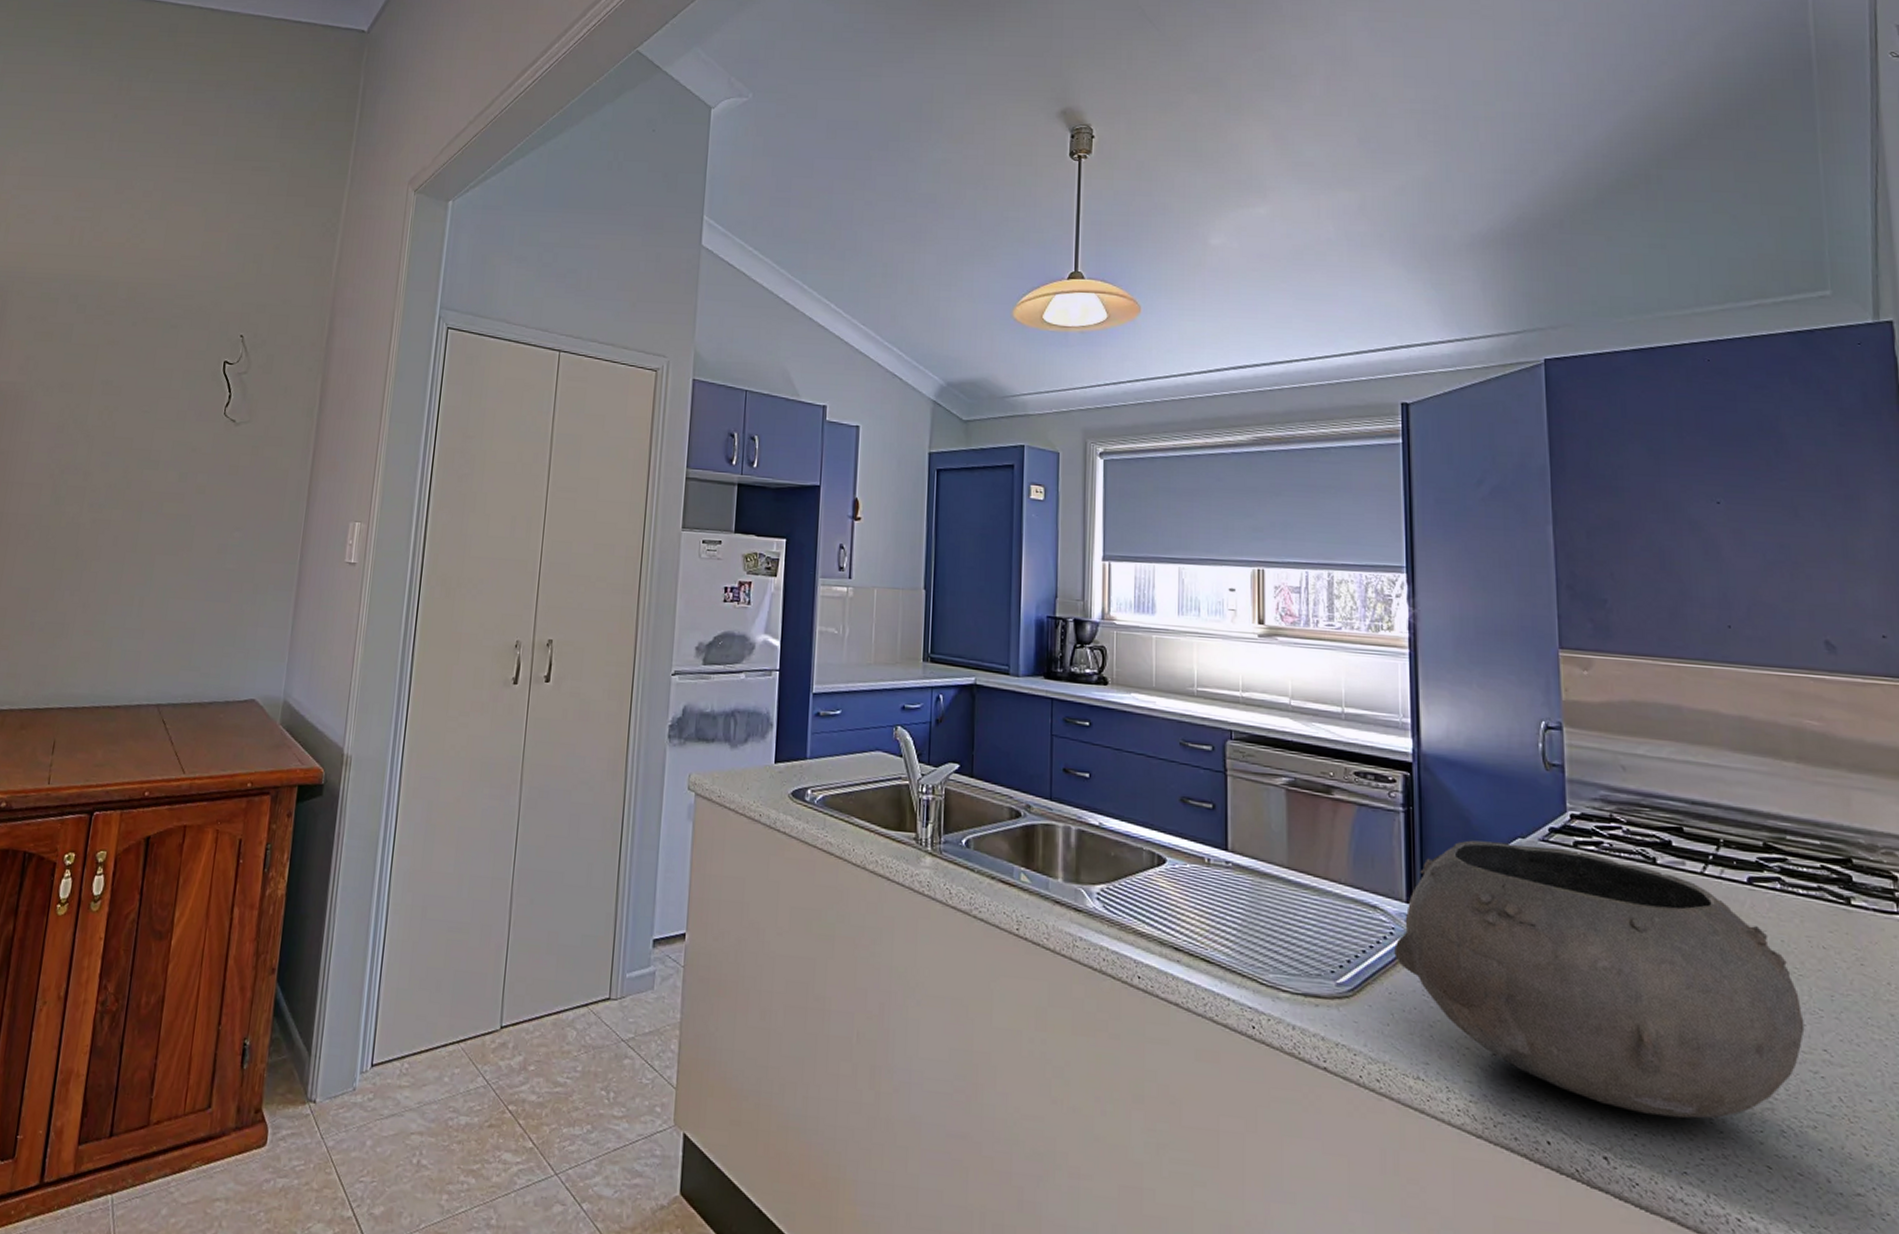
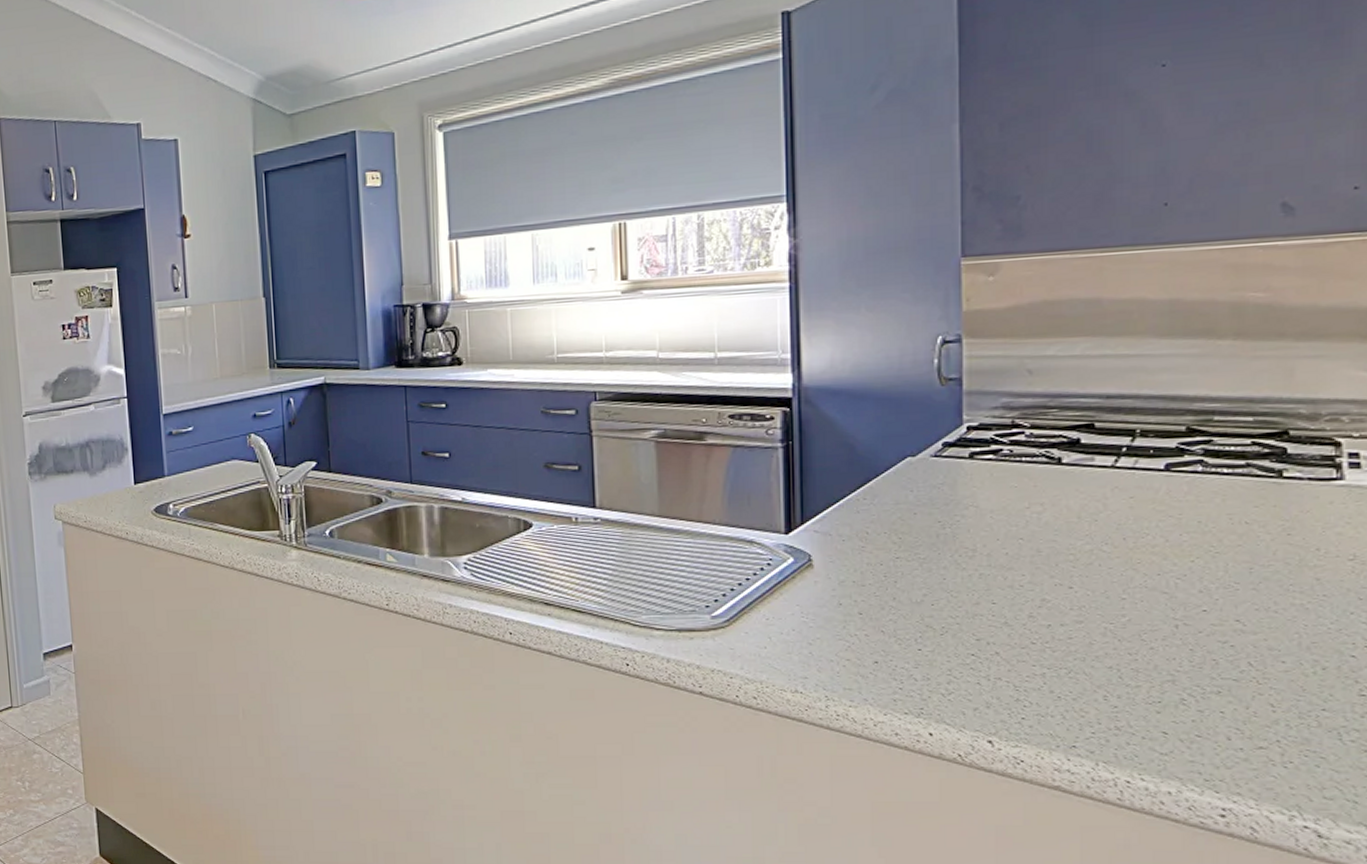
bowl: present [1394,840,1805,1119] -> none [772,461,1217,700]

